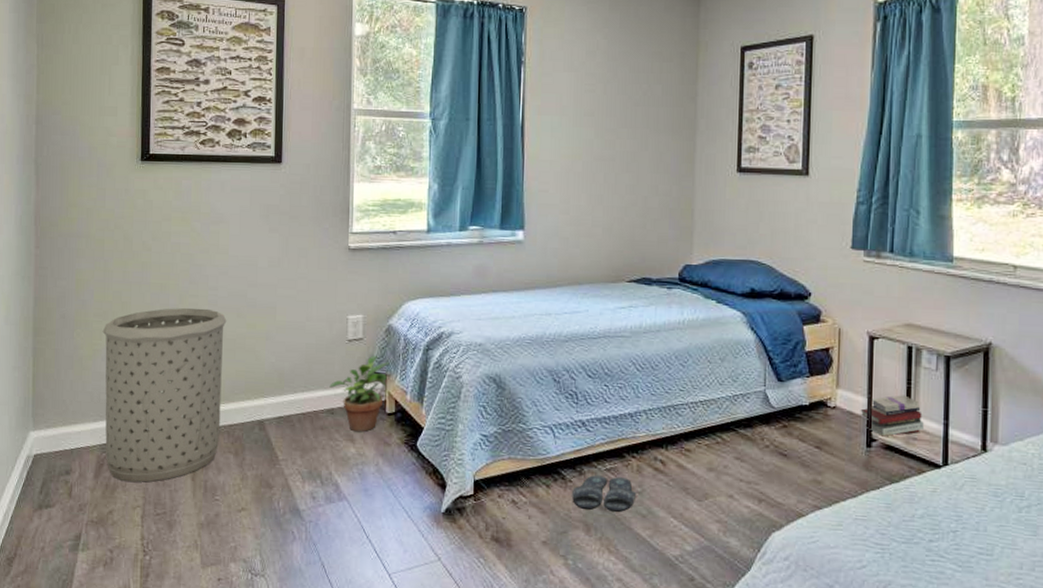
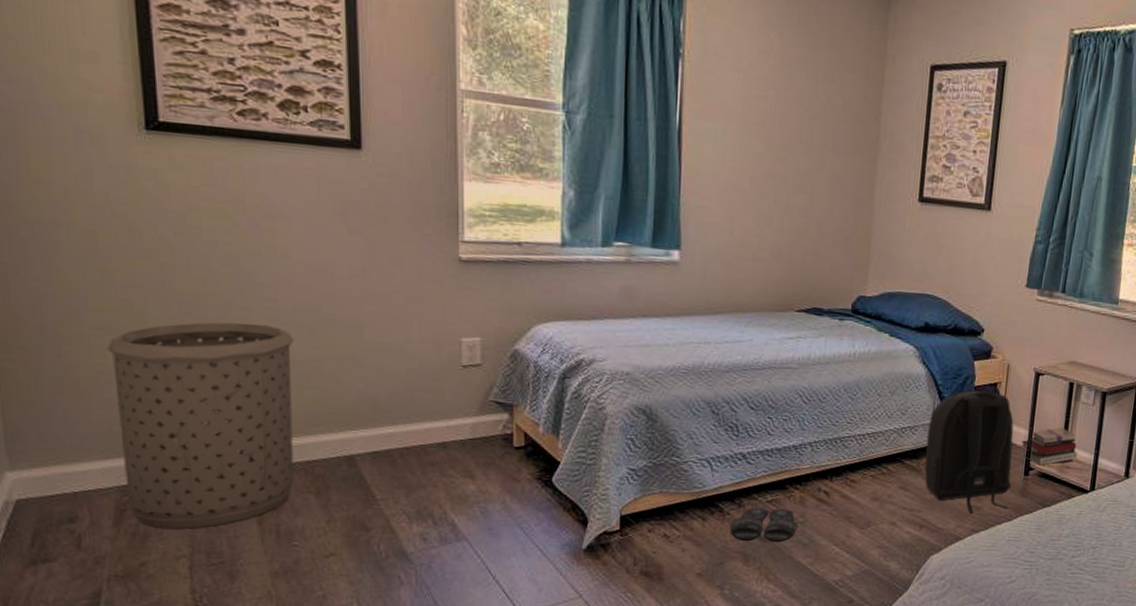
potted plant: present [329,355,390,432] -> none [440,383,517,468]
backpack: none [759,355,854,488] -> present [924,389,1014,513]

